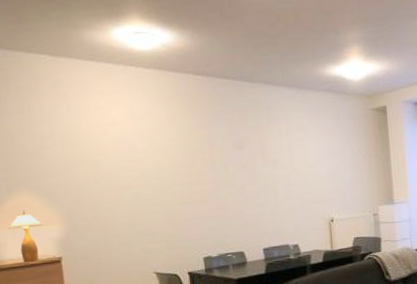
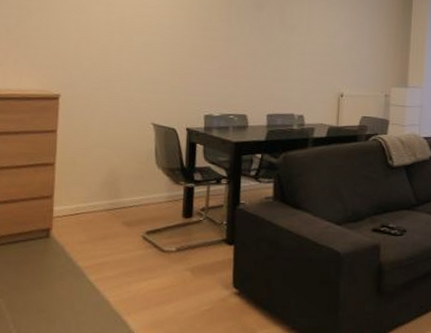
table lamp: present [8,211,43,263] -> none [11,42,47,96]

